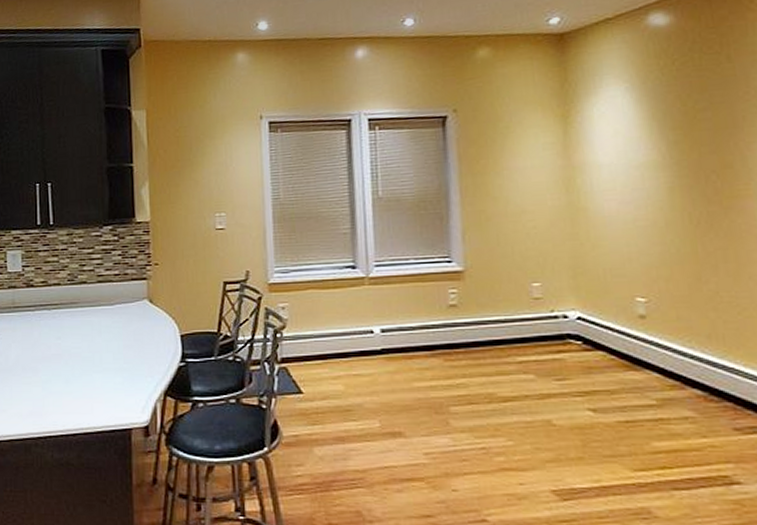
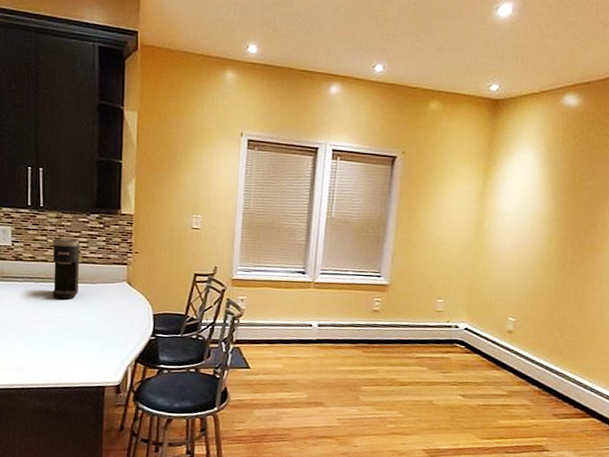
coffee maker: none [64,257,95,327] -> present [52,239,80,300]

